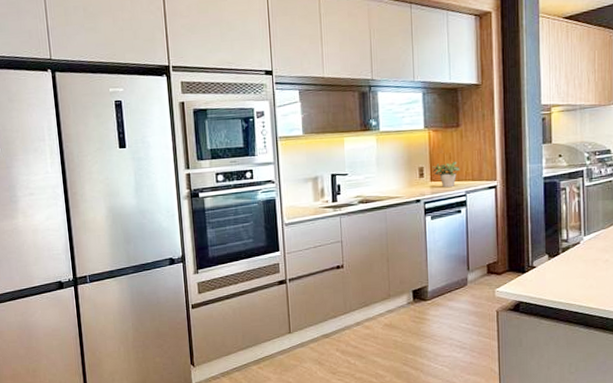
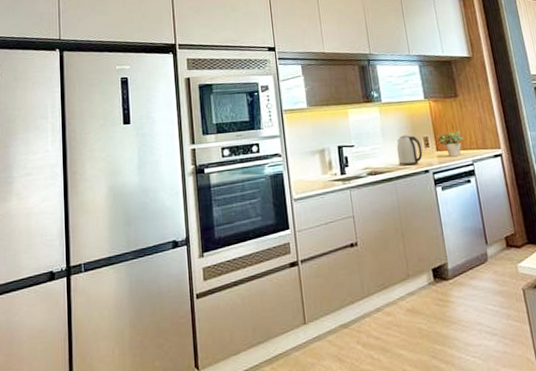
kettle: none [390,165,416,196] -> present [396,135,423,166]

